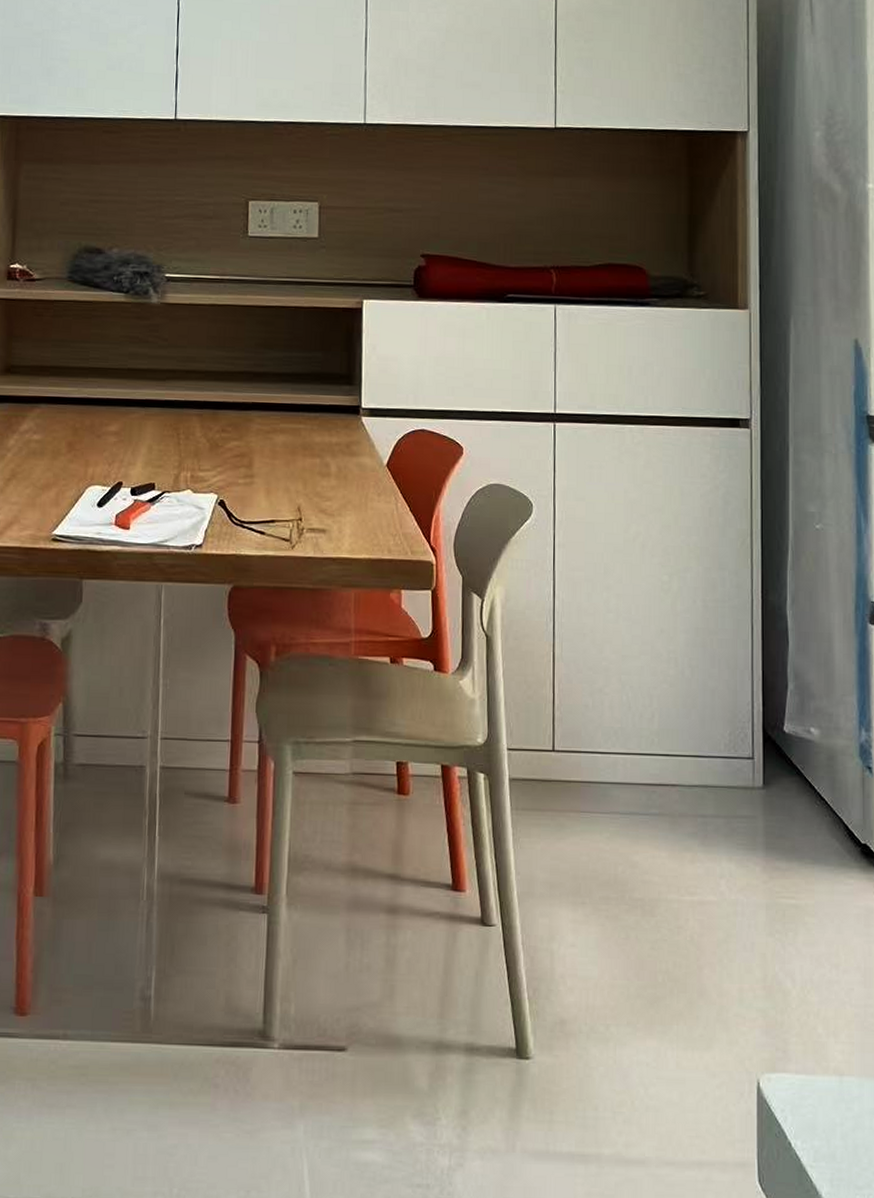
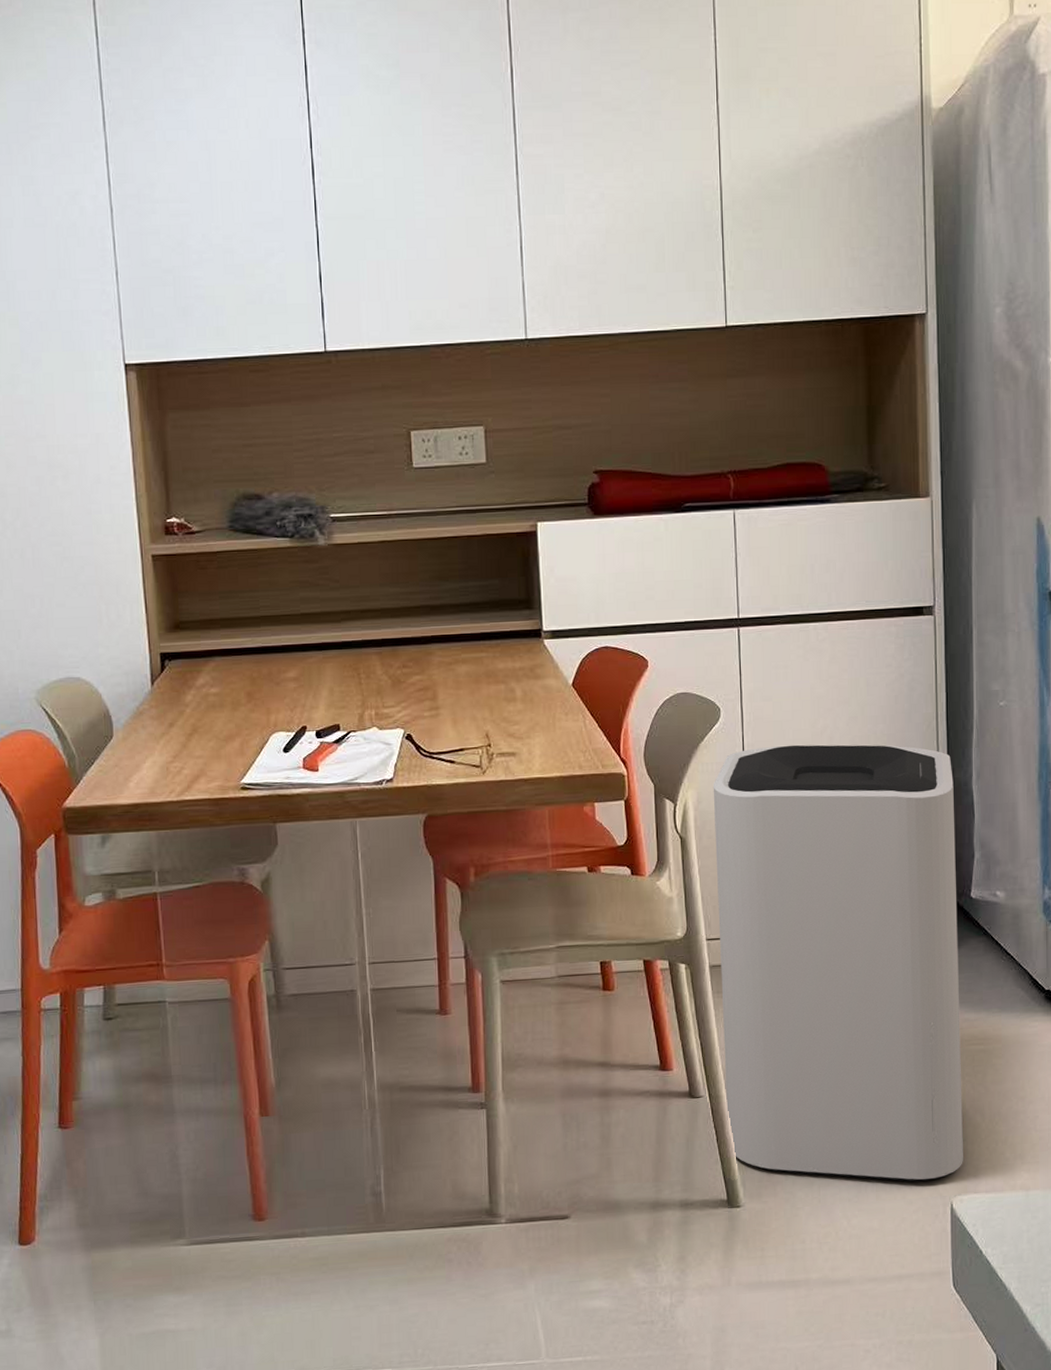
trash can: none [520,548,772,1052] -> present [713,744,963,1182]

